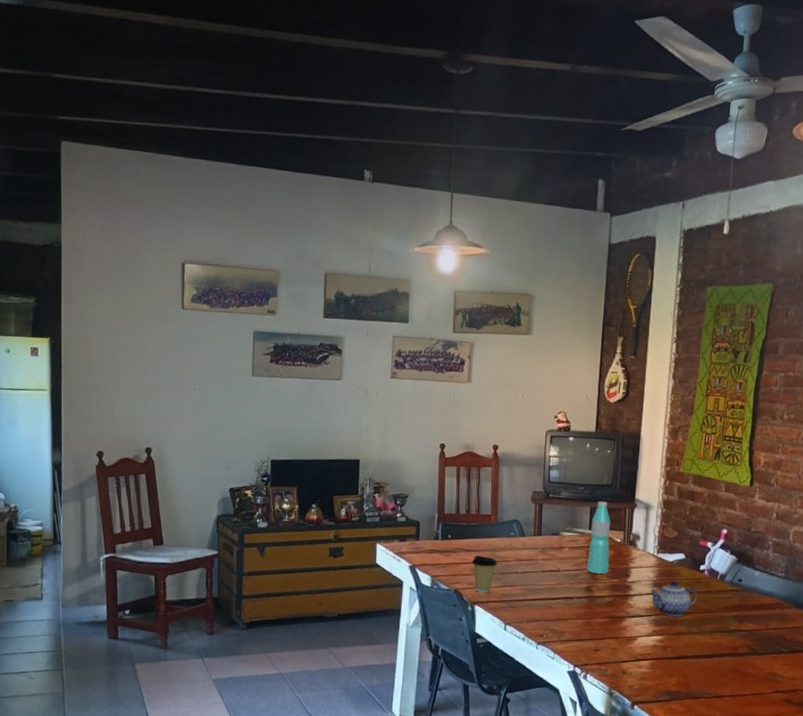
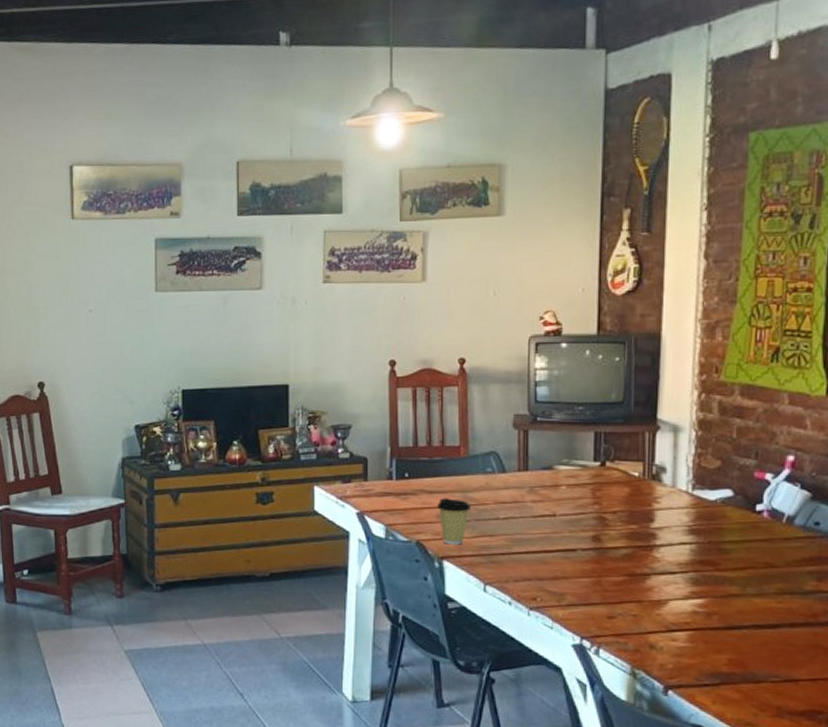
water bottle: present [586,501,610,574] -> none [592,424,625,518]
teapot: present [650,580,698,617] -> none [684,525,755,574]

